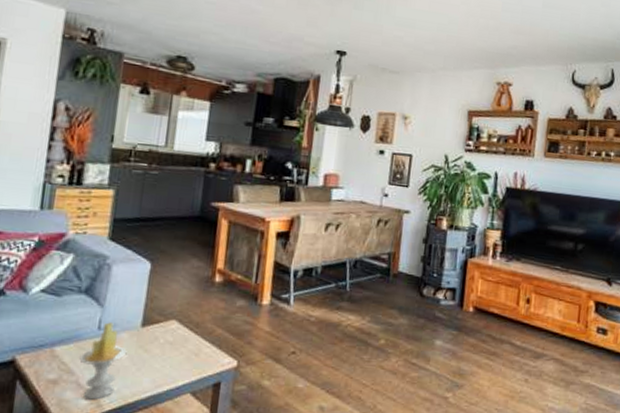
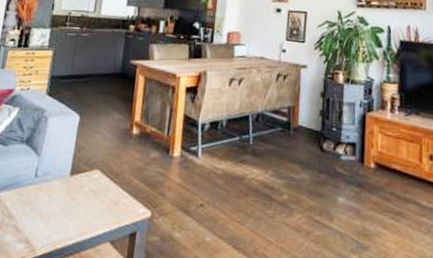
candle: present [79,322,127,400] -> none [19,170,58,244]

